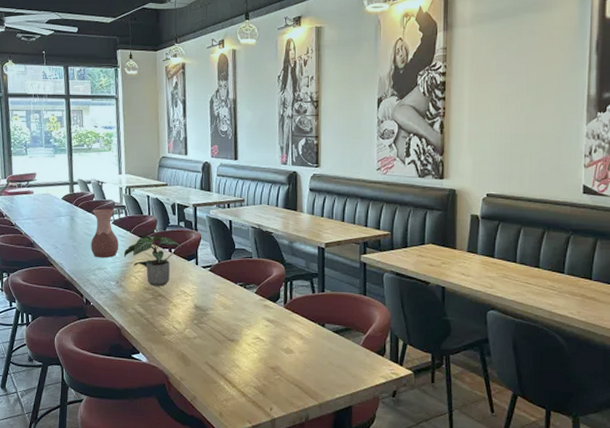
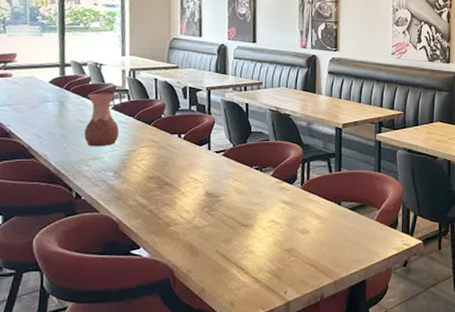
potted plant: present [123,234,182,286] -> none [124,119,193,174]

